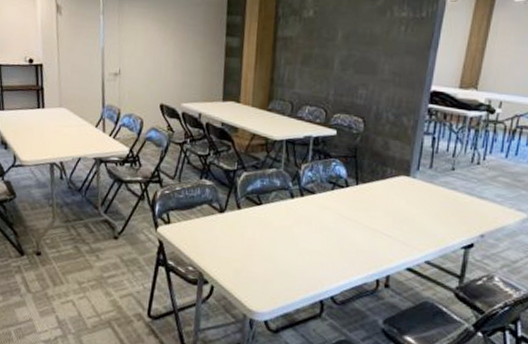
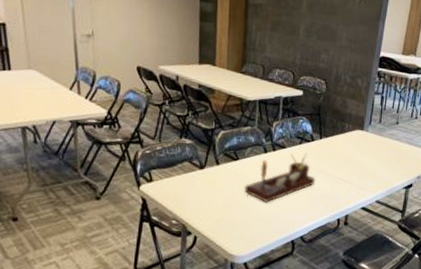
desk organizer: none [266,199,350,255] -> present [243,152,316,203]

